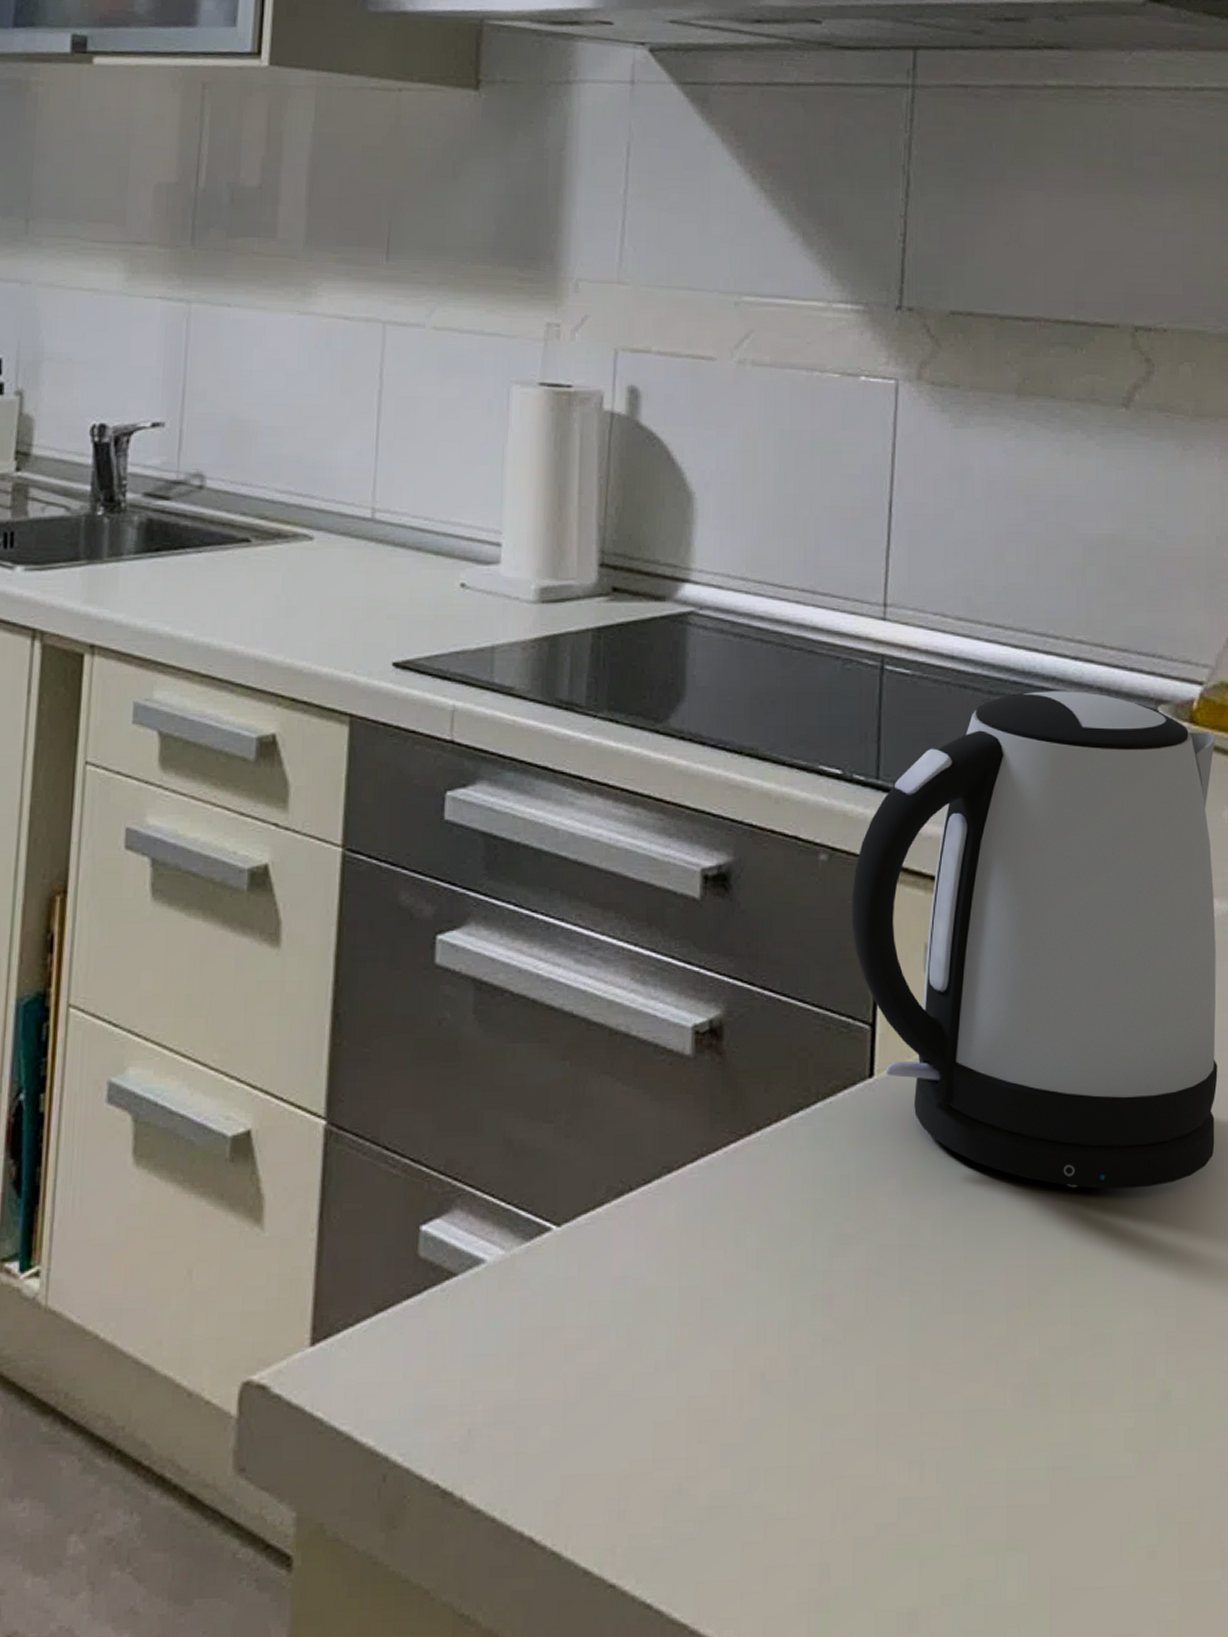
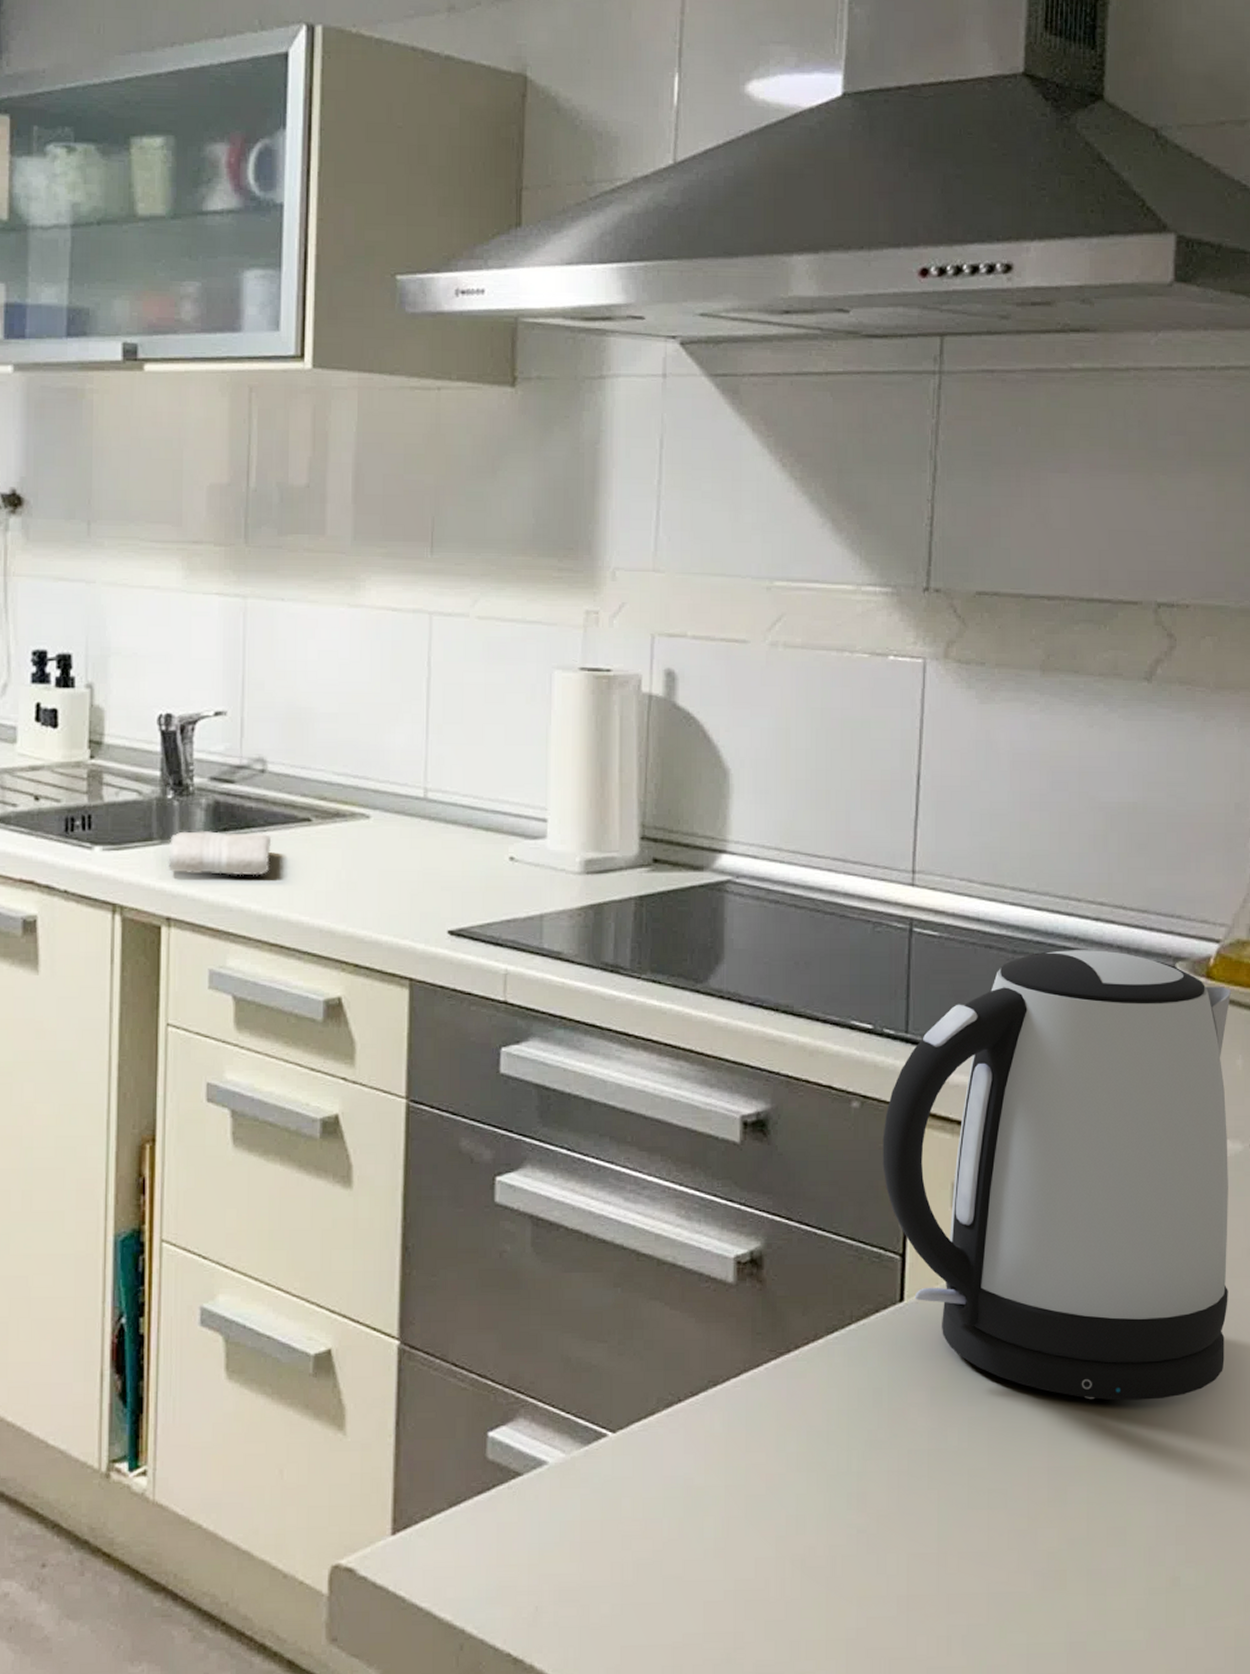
washcloth: none [94,551,208,601] -> present [168,831,272,876]

